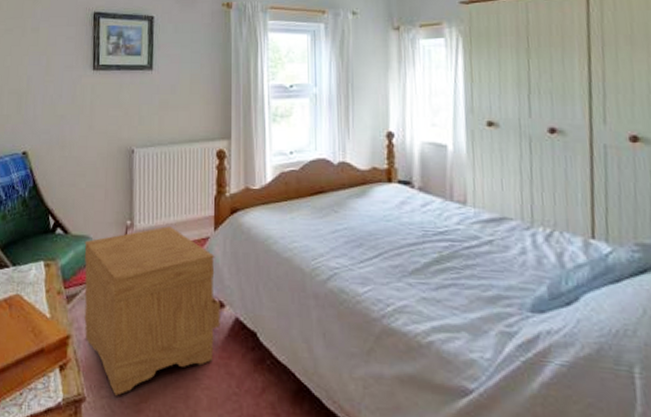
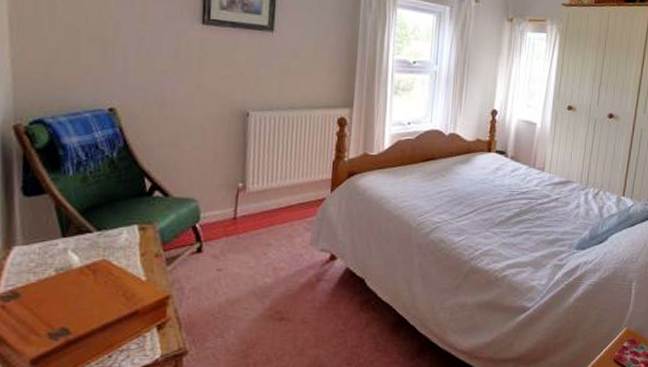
nightstand: present [84,226,220,396] -> none [187,188,332,346]

